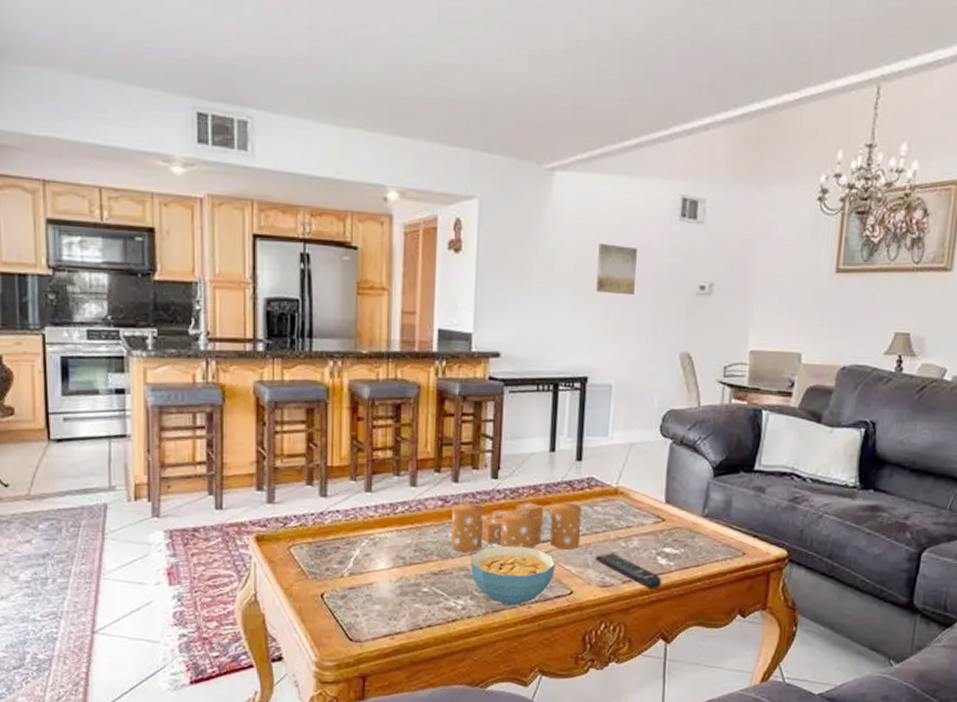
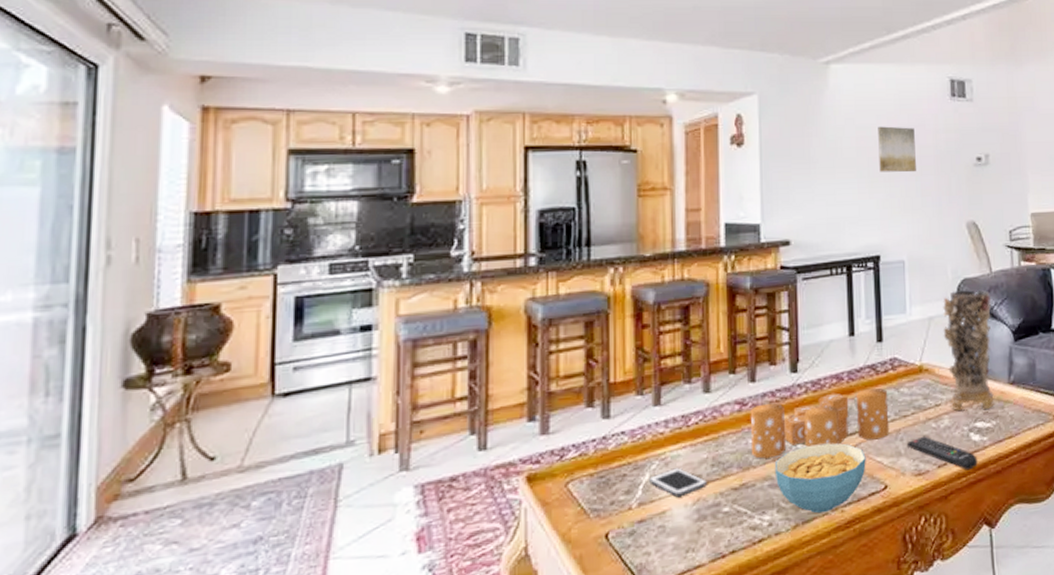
cell phone: none [359,548,410,574] -> present [649,468,707,498]
decorative vase: none [641,420,695,538] -> present [943,289,994,411]

